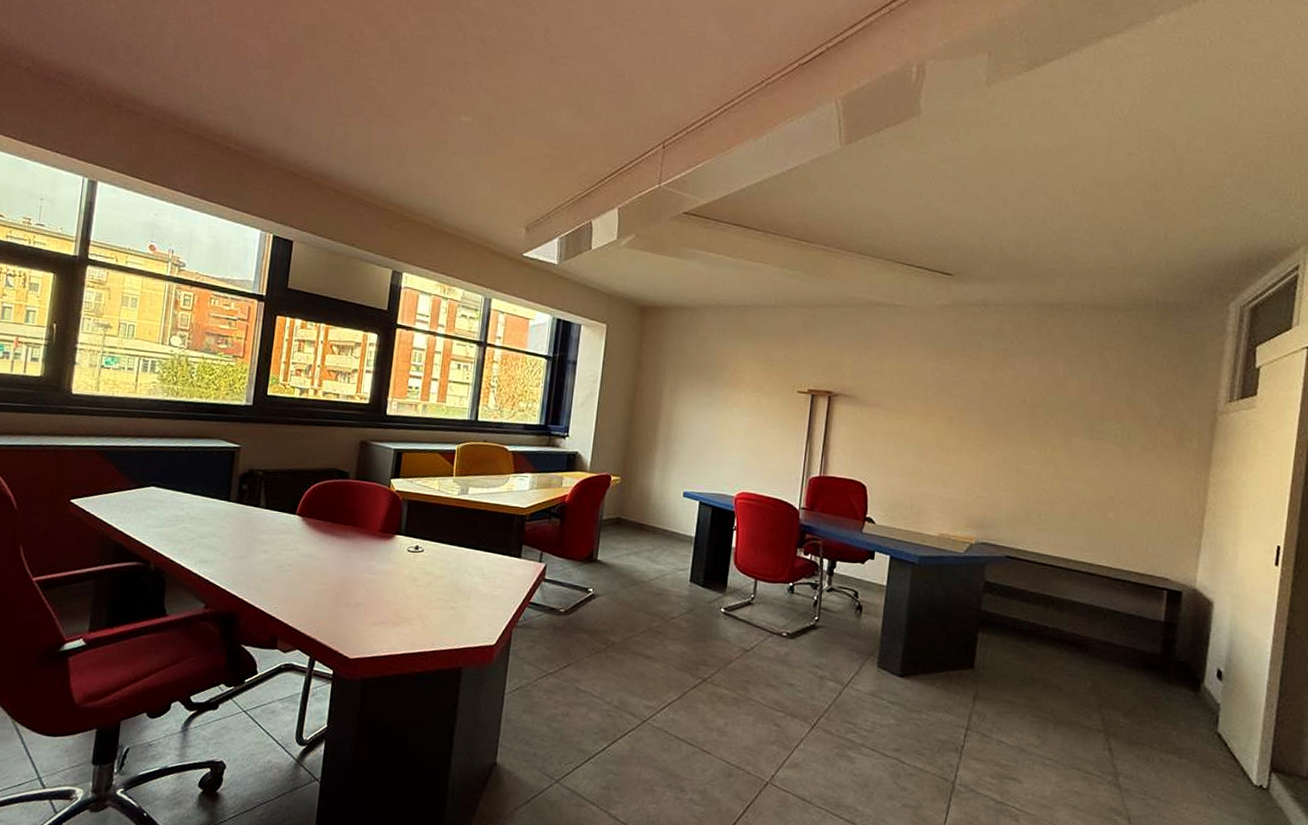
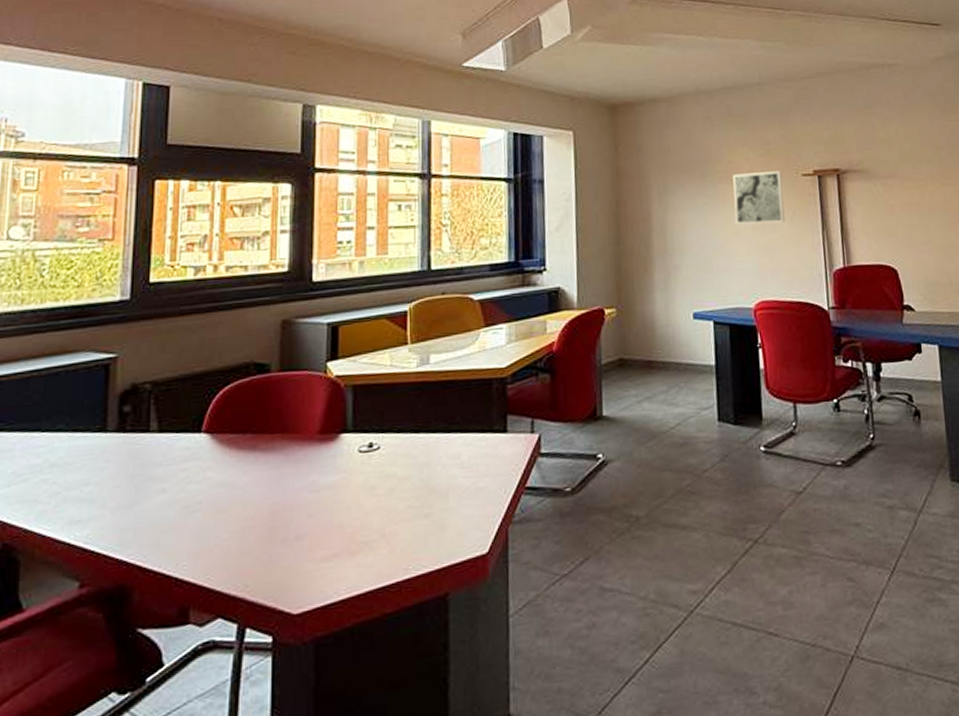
wall art: none [732,382,780,430] -> present [733,171,785,225]

